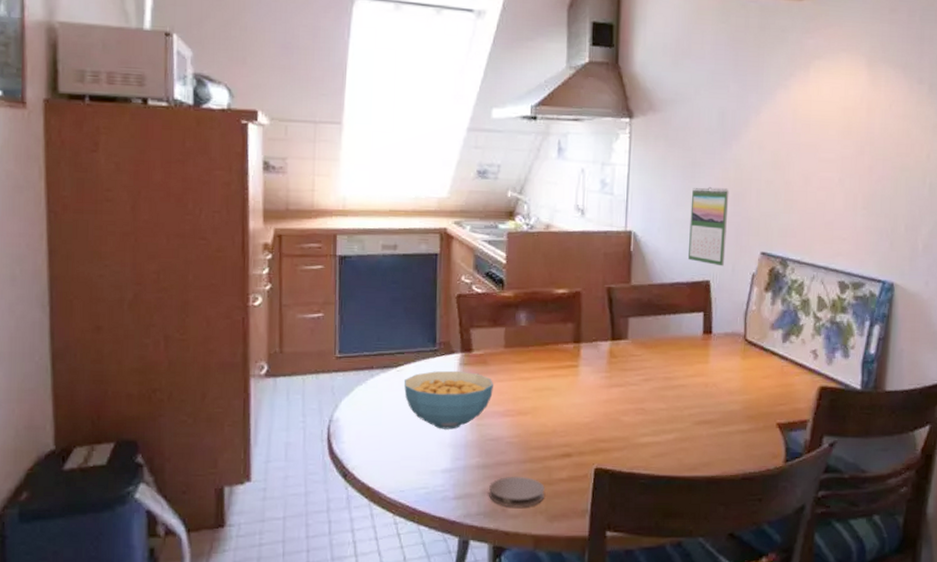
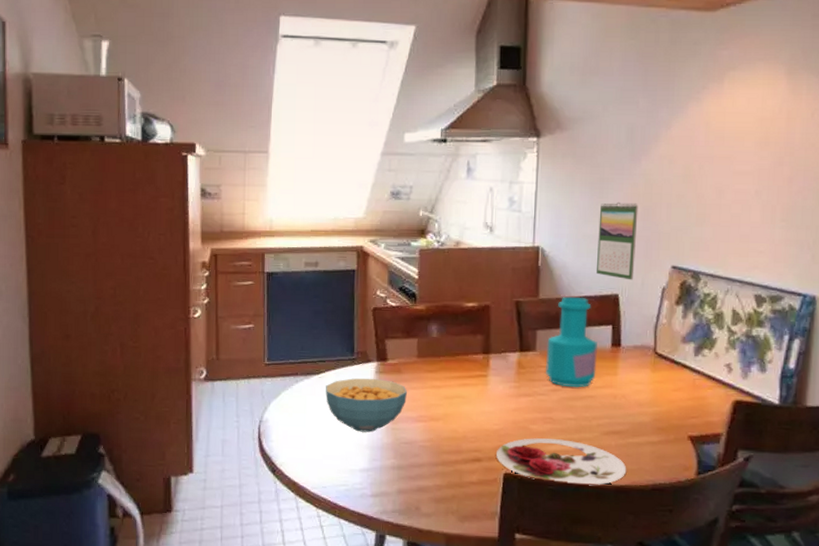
coaster: present [489,476,545,508] -> none [404,477,456,507]
plate: none [587,430,718,478] -> present [496,438,627,486]
bottle: none [636,283,690,377] -> present [545,297,598,388]

